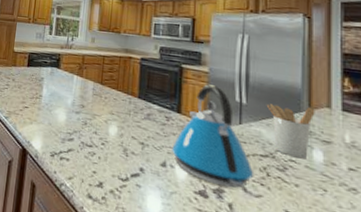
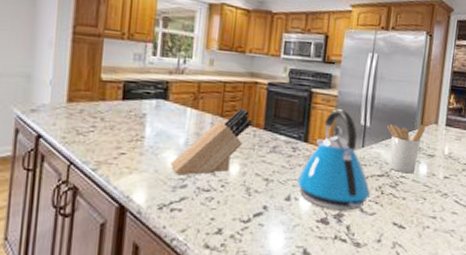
knife block: none [60,78,127,132] -> present [170,109,252,176]

